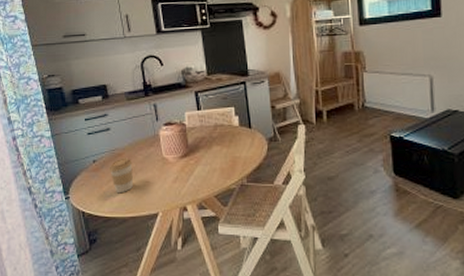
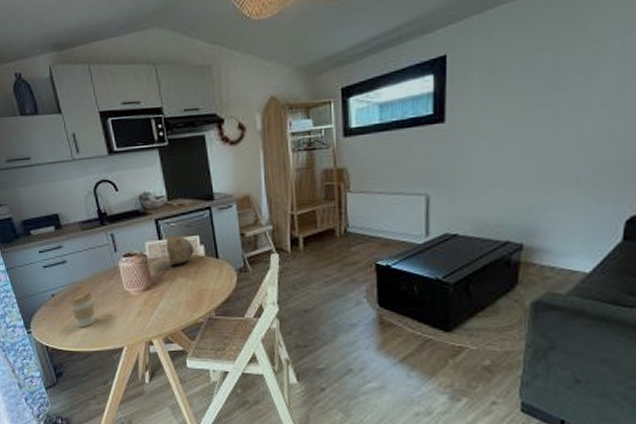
bowl: none [204,107,229,135] -> present [166,236,194,266]

